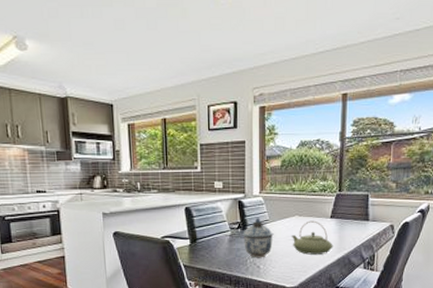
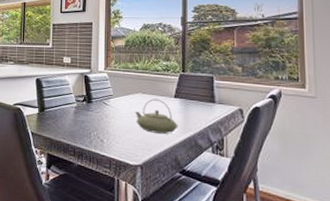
lidded jar: present [241,218,274,258] -> none [86,92,118,132]

